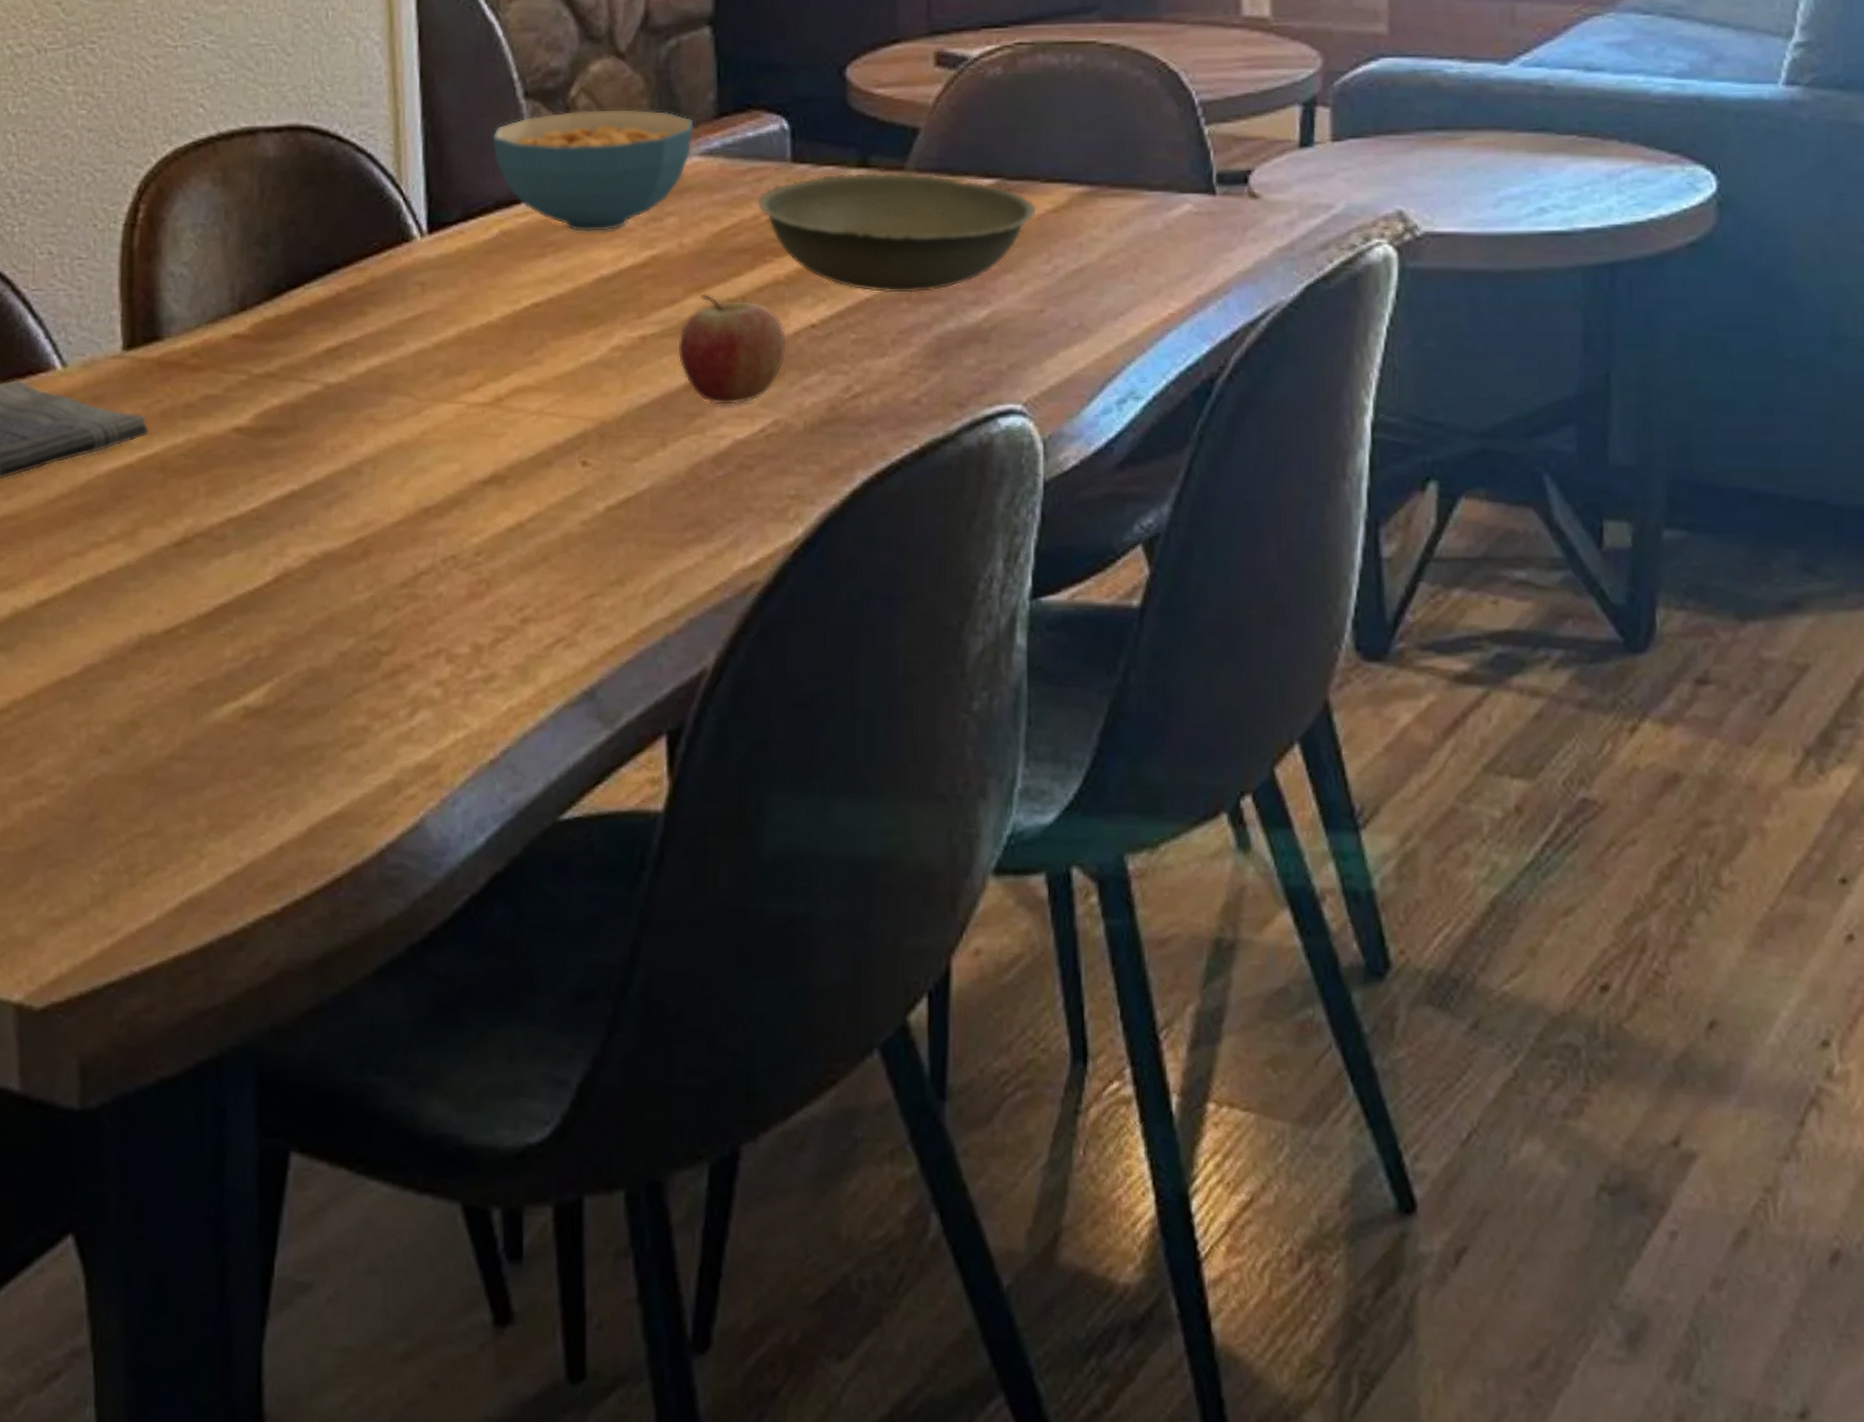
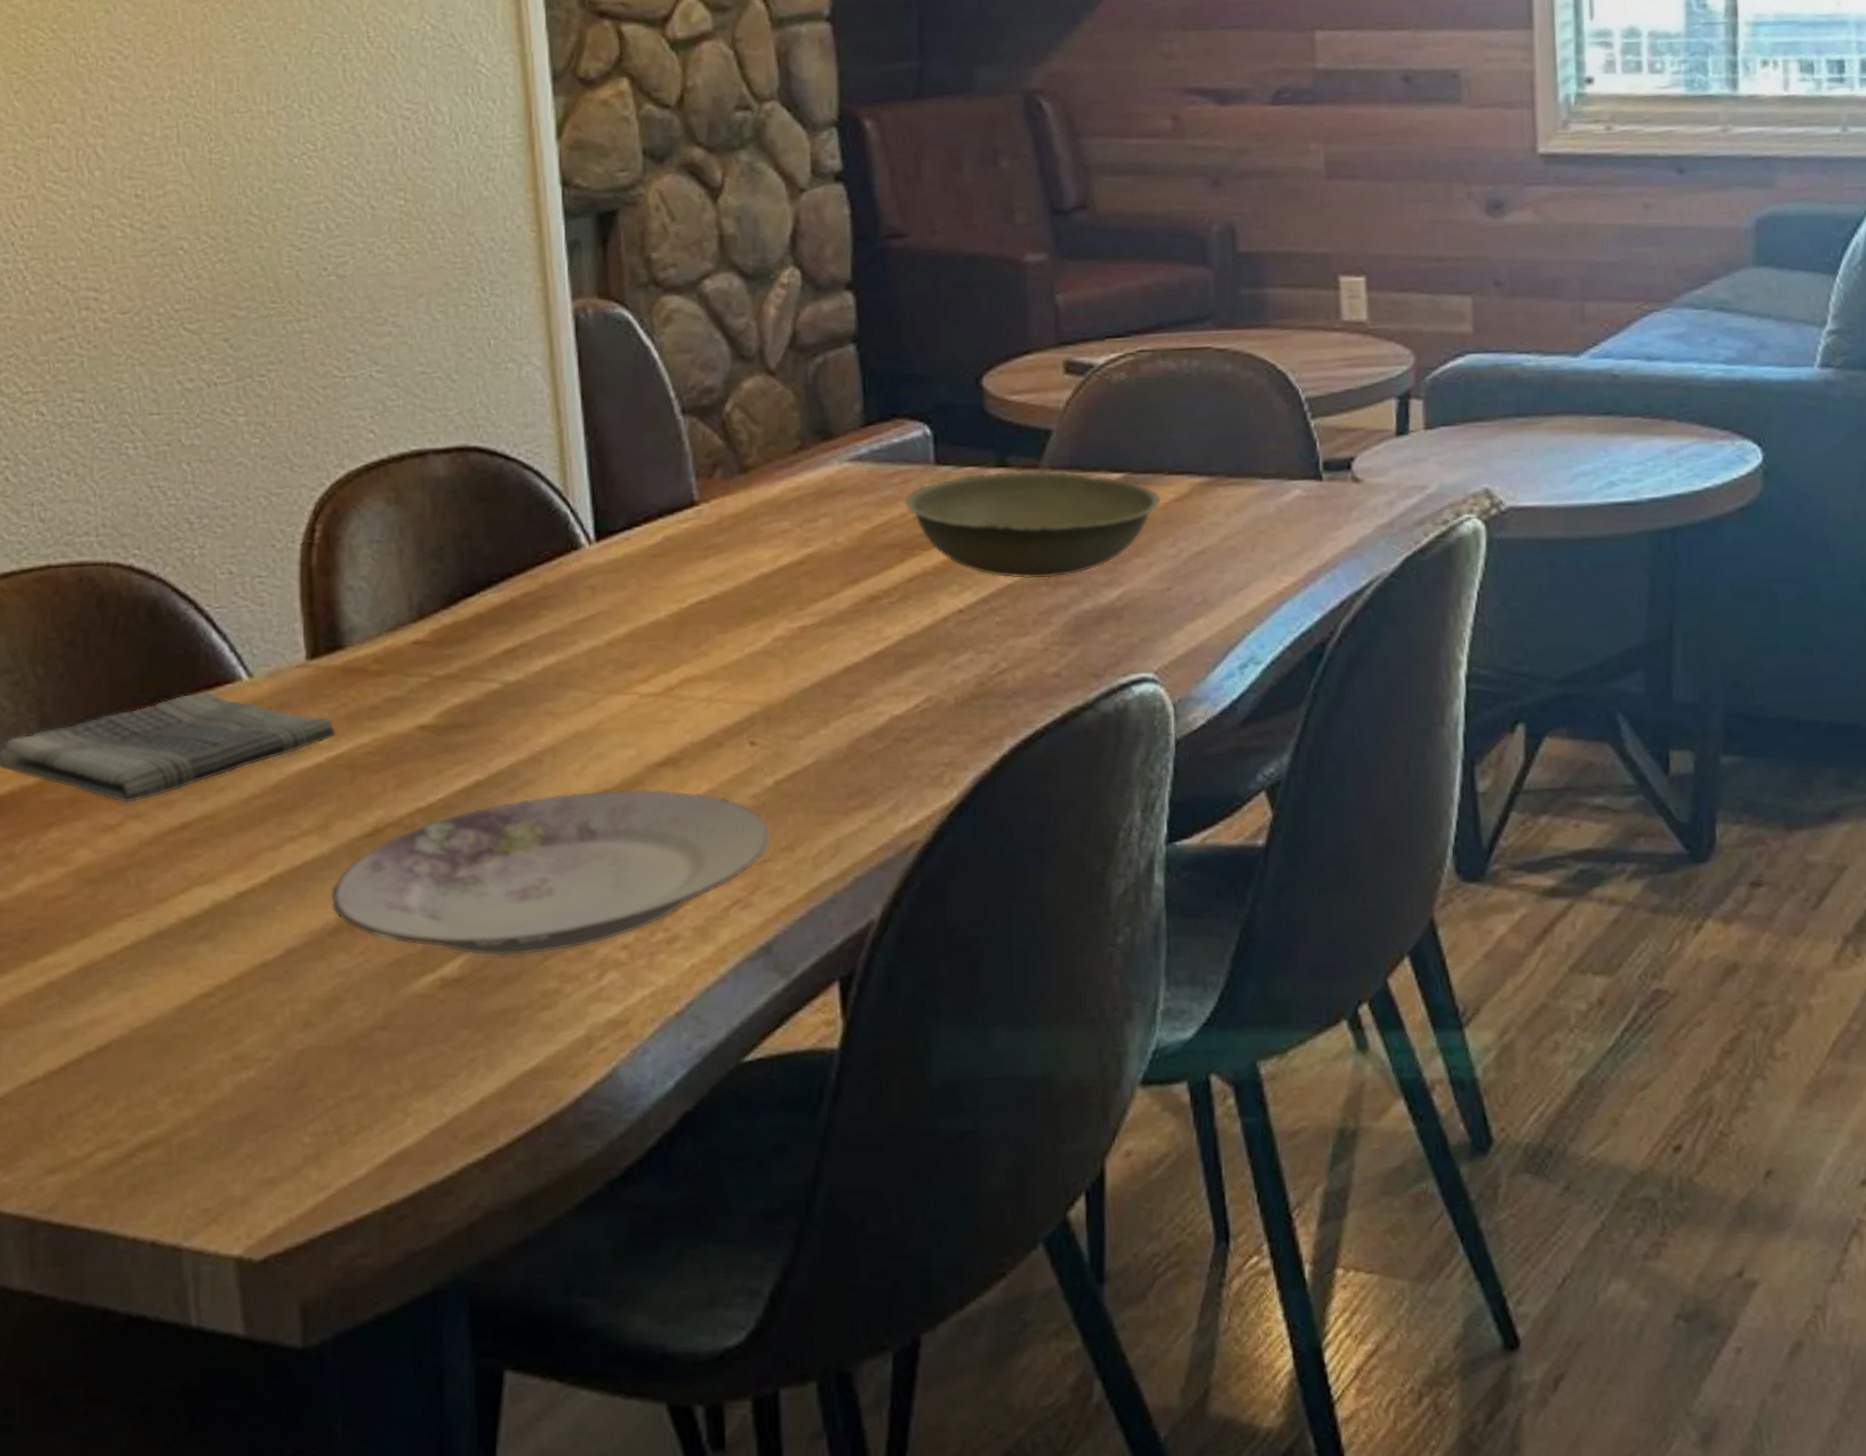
plate: none [134,507,602,686] -> present [330,789,773,956]
cereal bowl: present [492,108,694,233] -> none [653,420,843,535]
fruit: present [678,293,787,405] -> none [835,586,937,685]

